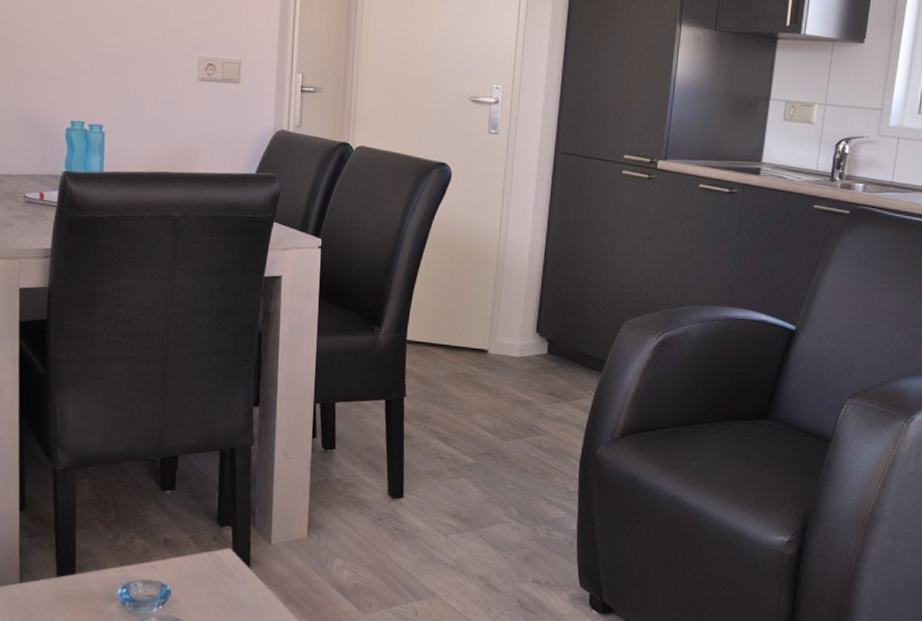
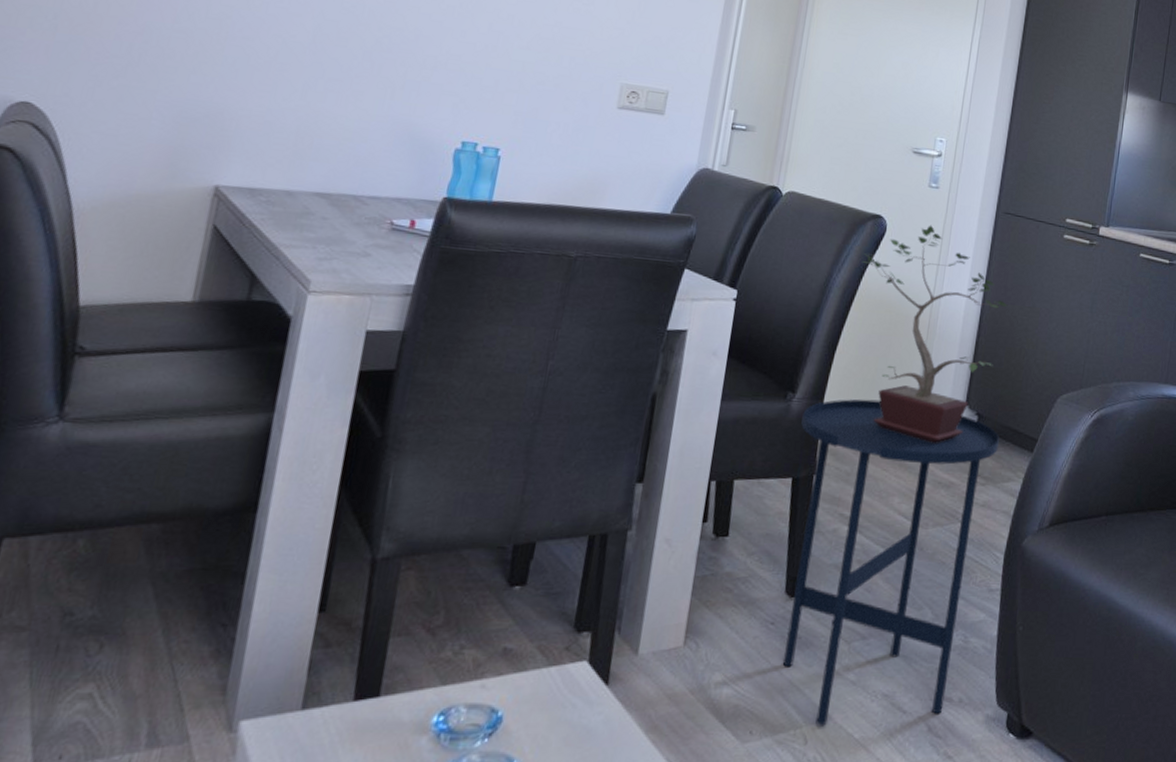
side table: none [389,330,569,601] -> present [782,399,999,726]
potted plant: none [431,169,571,367] -> present [862,225,1008,443]

